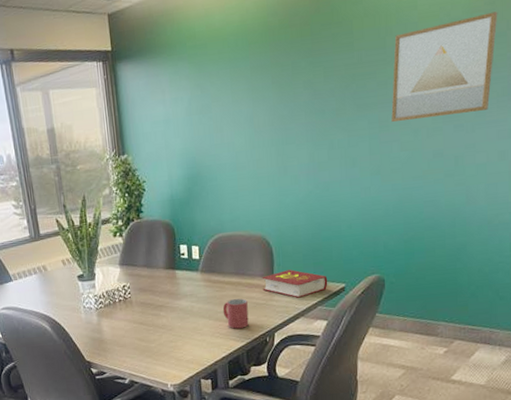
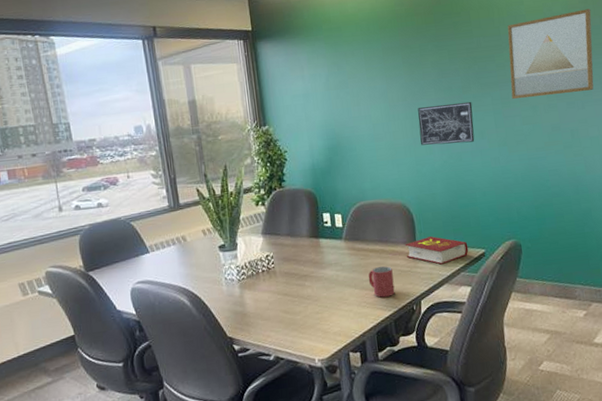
wall art: none [284,125,346,175] -> present [418,101,475,145]

